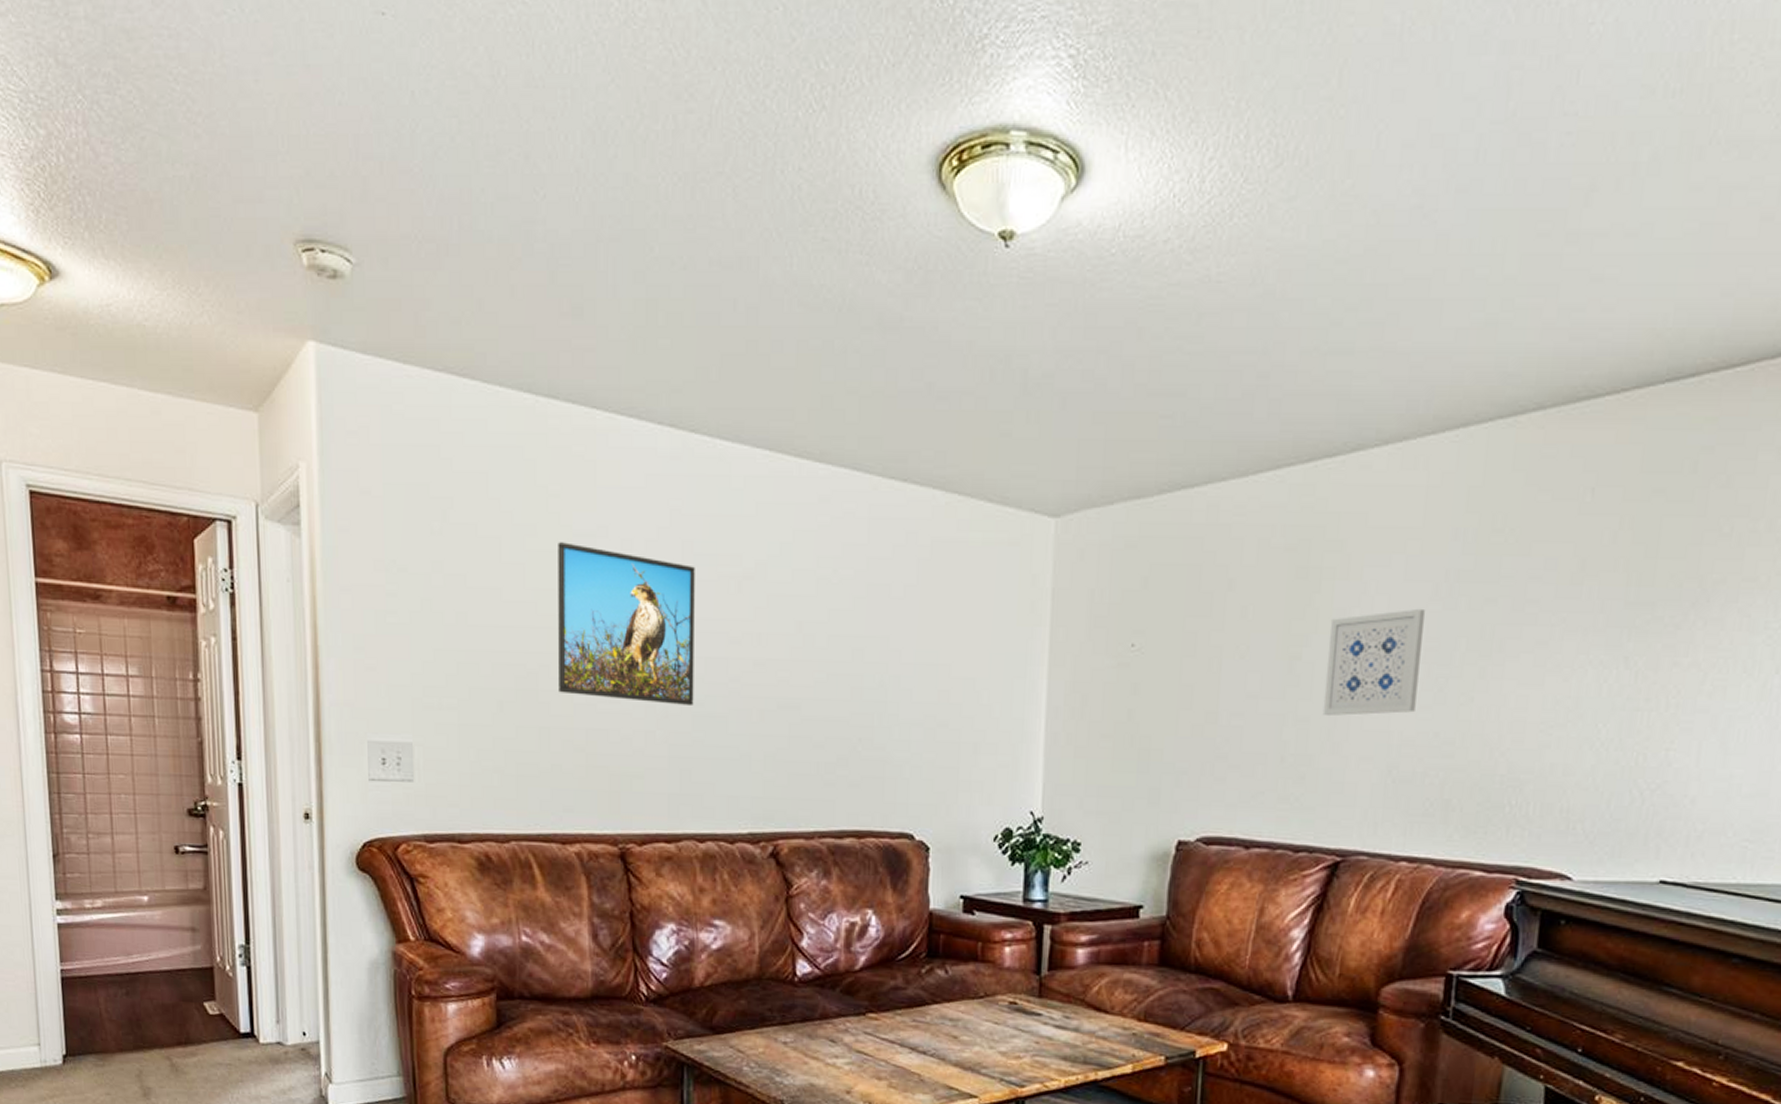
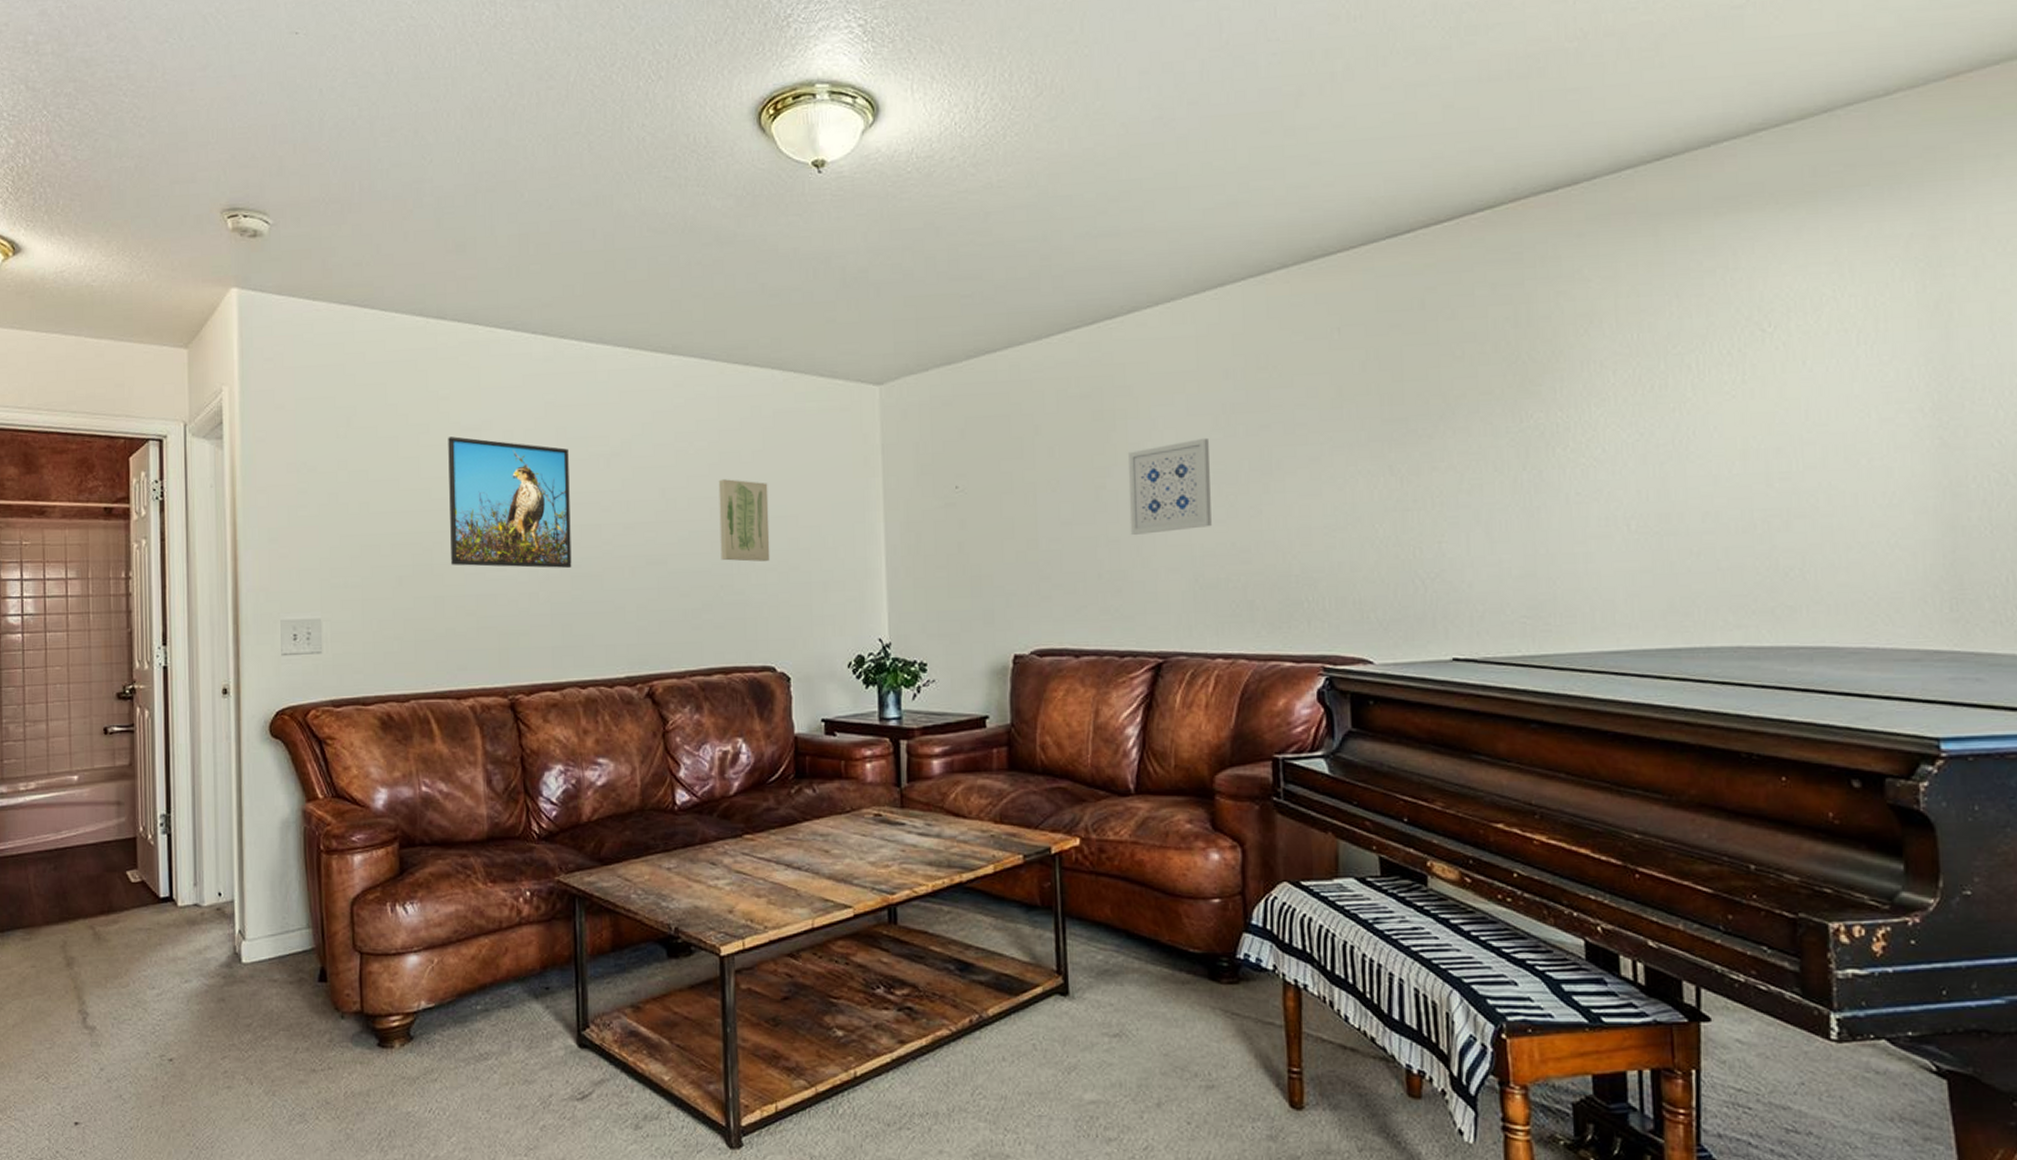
wall art: none [861,616,920,714] -> present [718,479,770,562]

